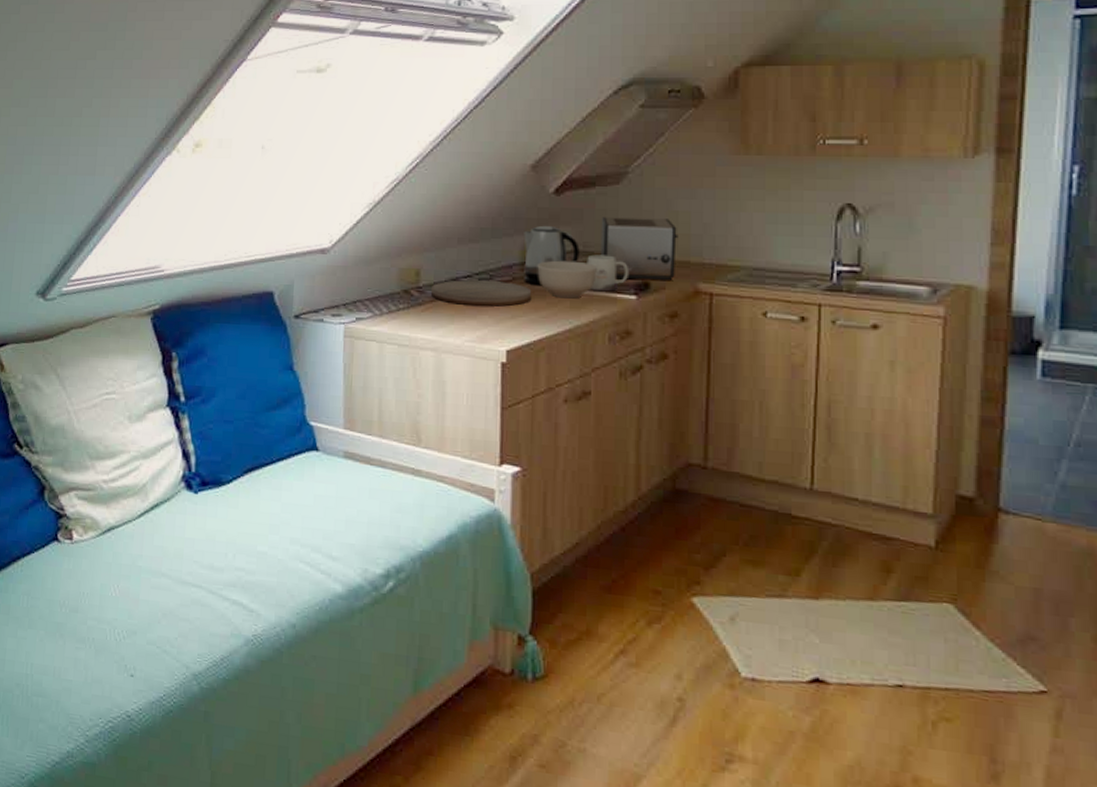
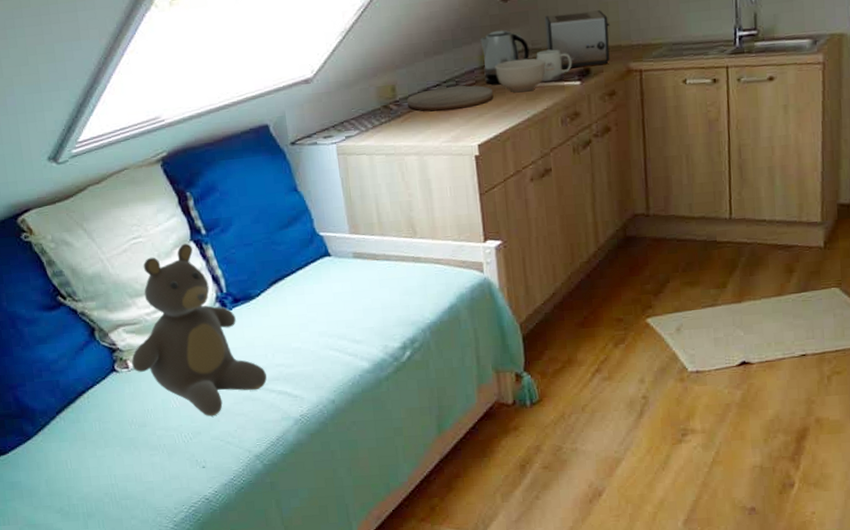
teddy bear: none [77,408,223,616] -> present [131,243,267,417]

